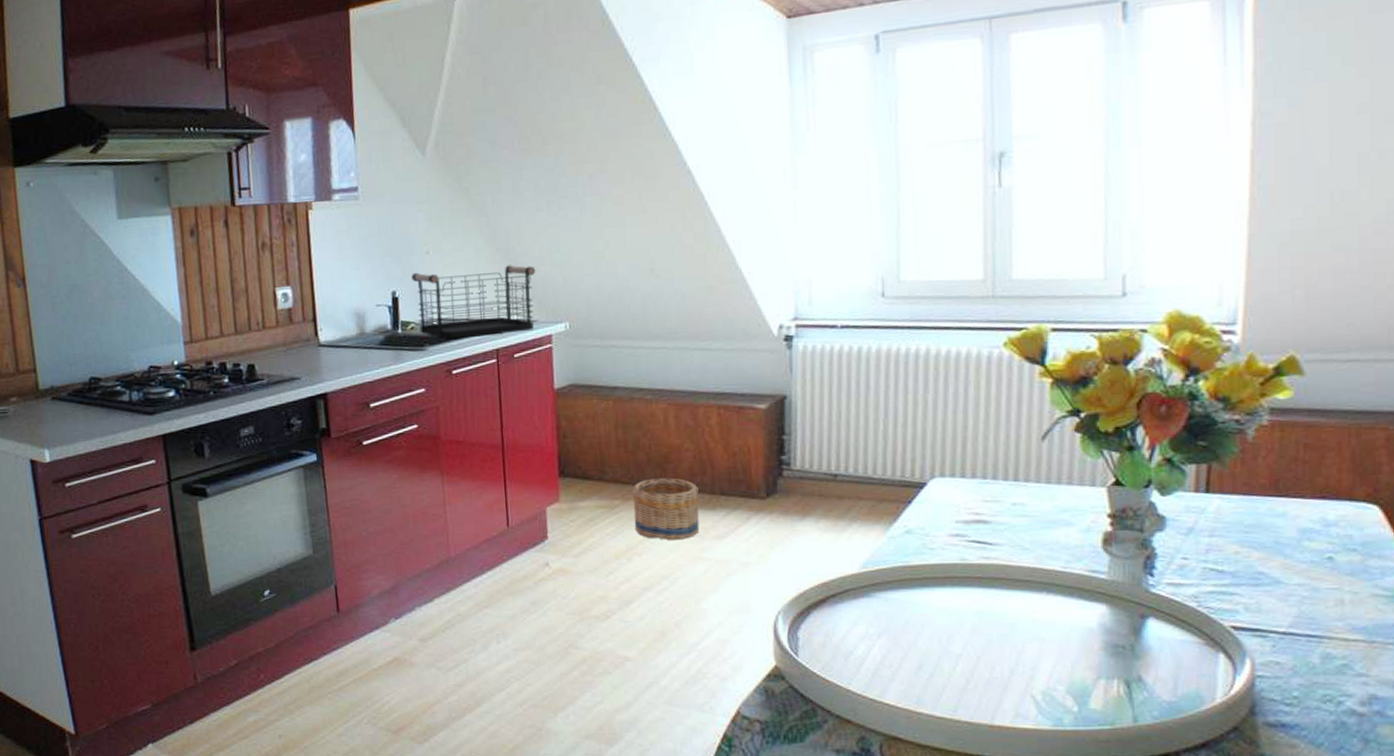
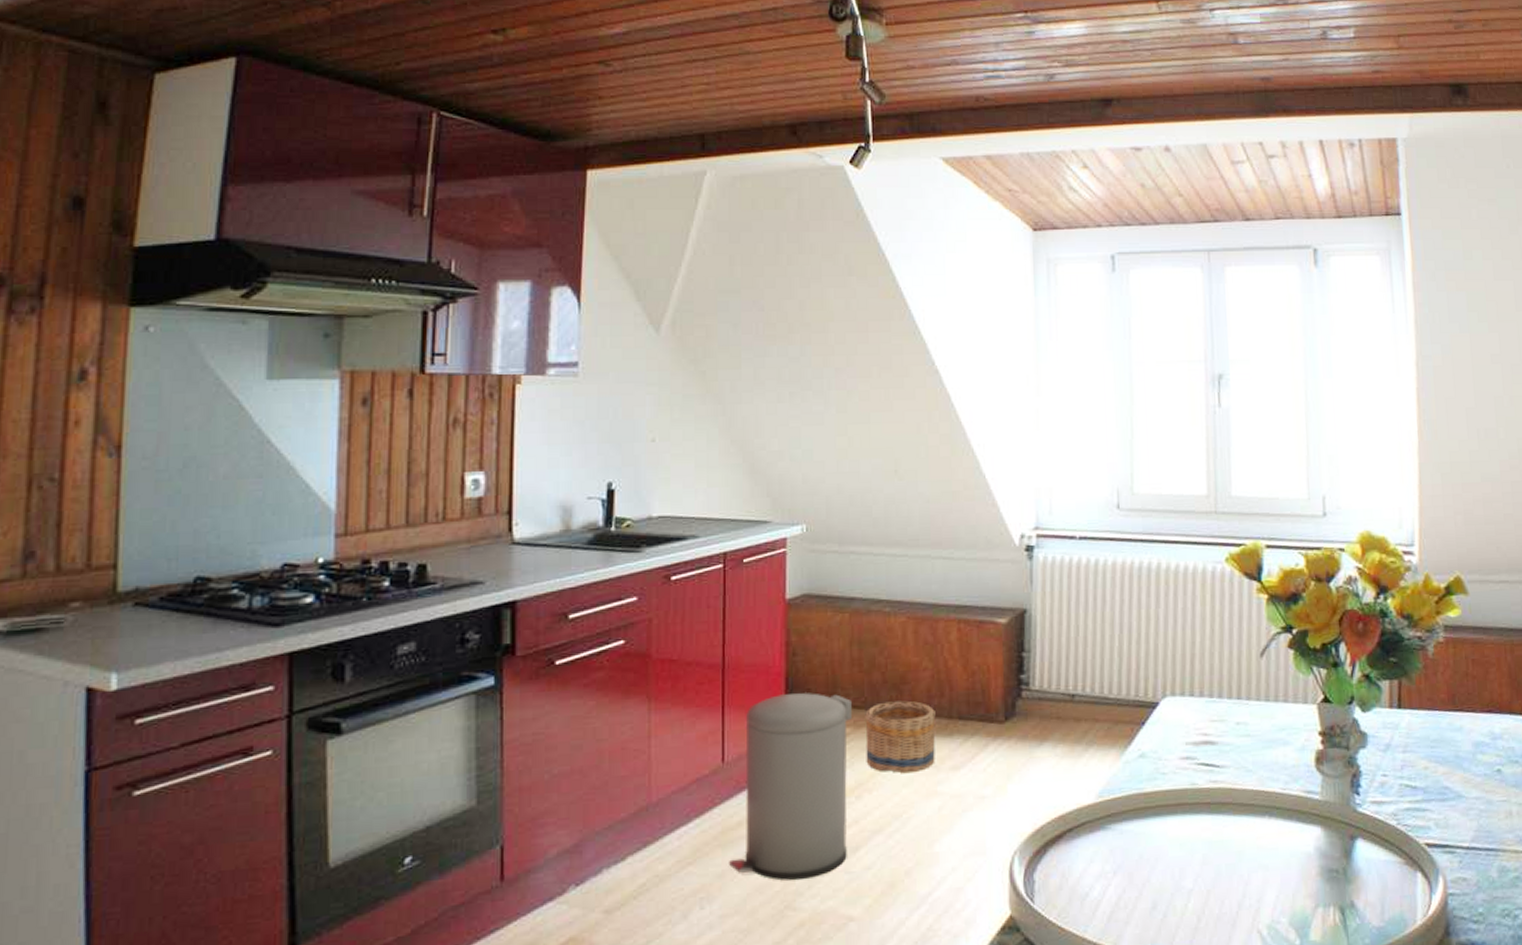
dish rack: present [411,265,536,339] -> none [632,458,774,539]
pedal bin: none [519,470,621,624] -> present [729,693,852,880]

